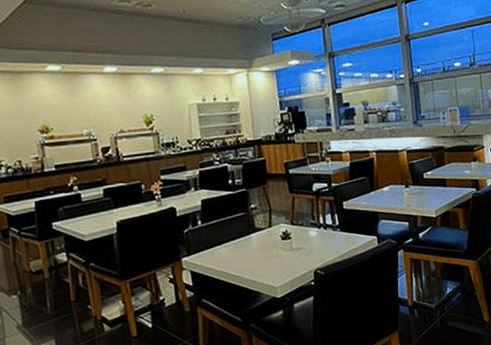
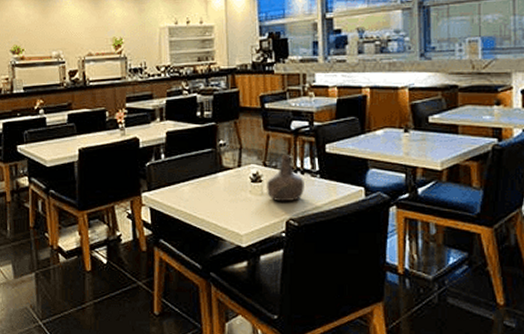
bottle: none [295,213,328,255] -> present [267,155,304,202]

